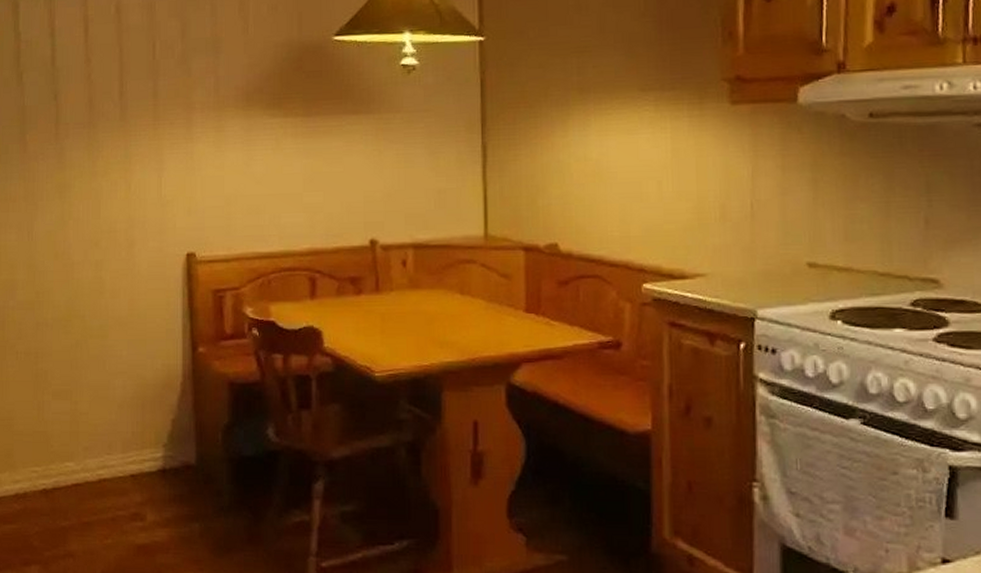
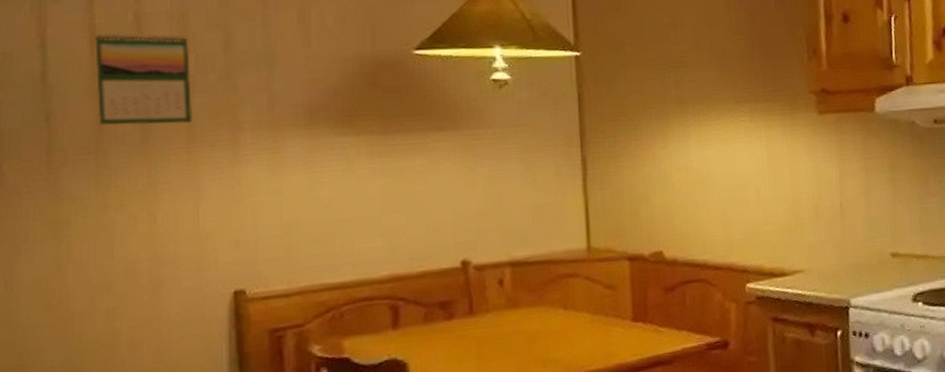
calendar: none [88,22,158,104] -> present [95,32,193,125]

